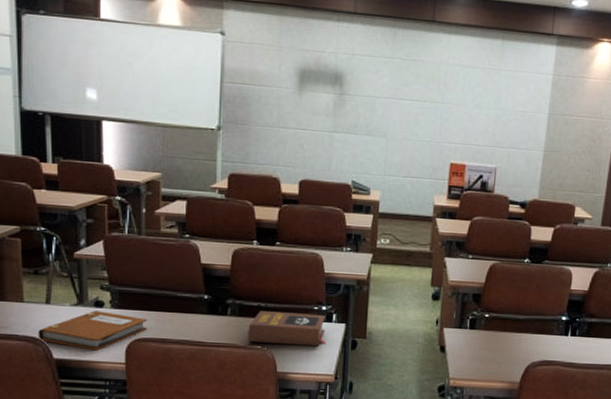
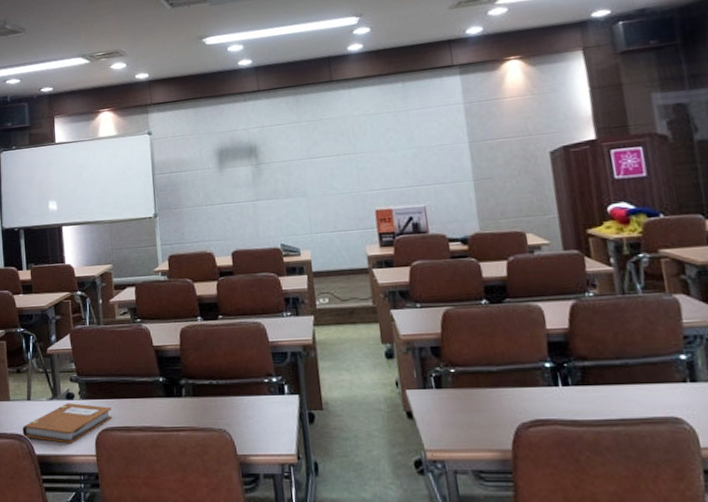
book: present [248,311,326,347] -> none [203,387,282,424]

